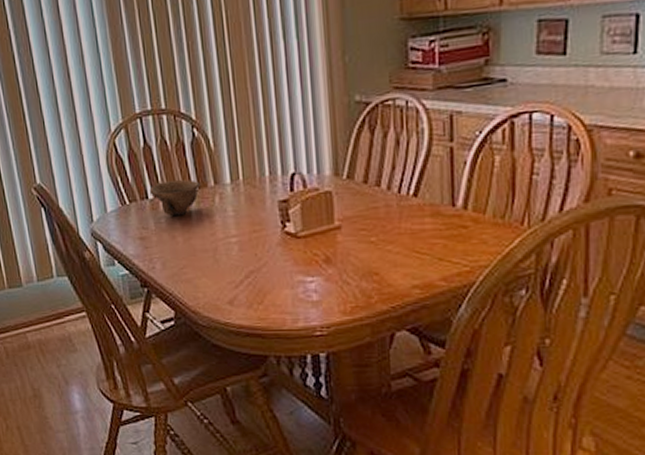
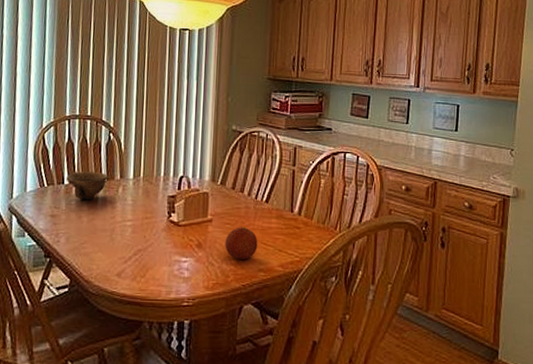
fruit: none [361,232,408,275] -> present [225,227,258,260]

